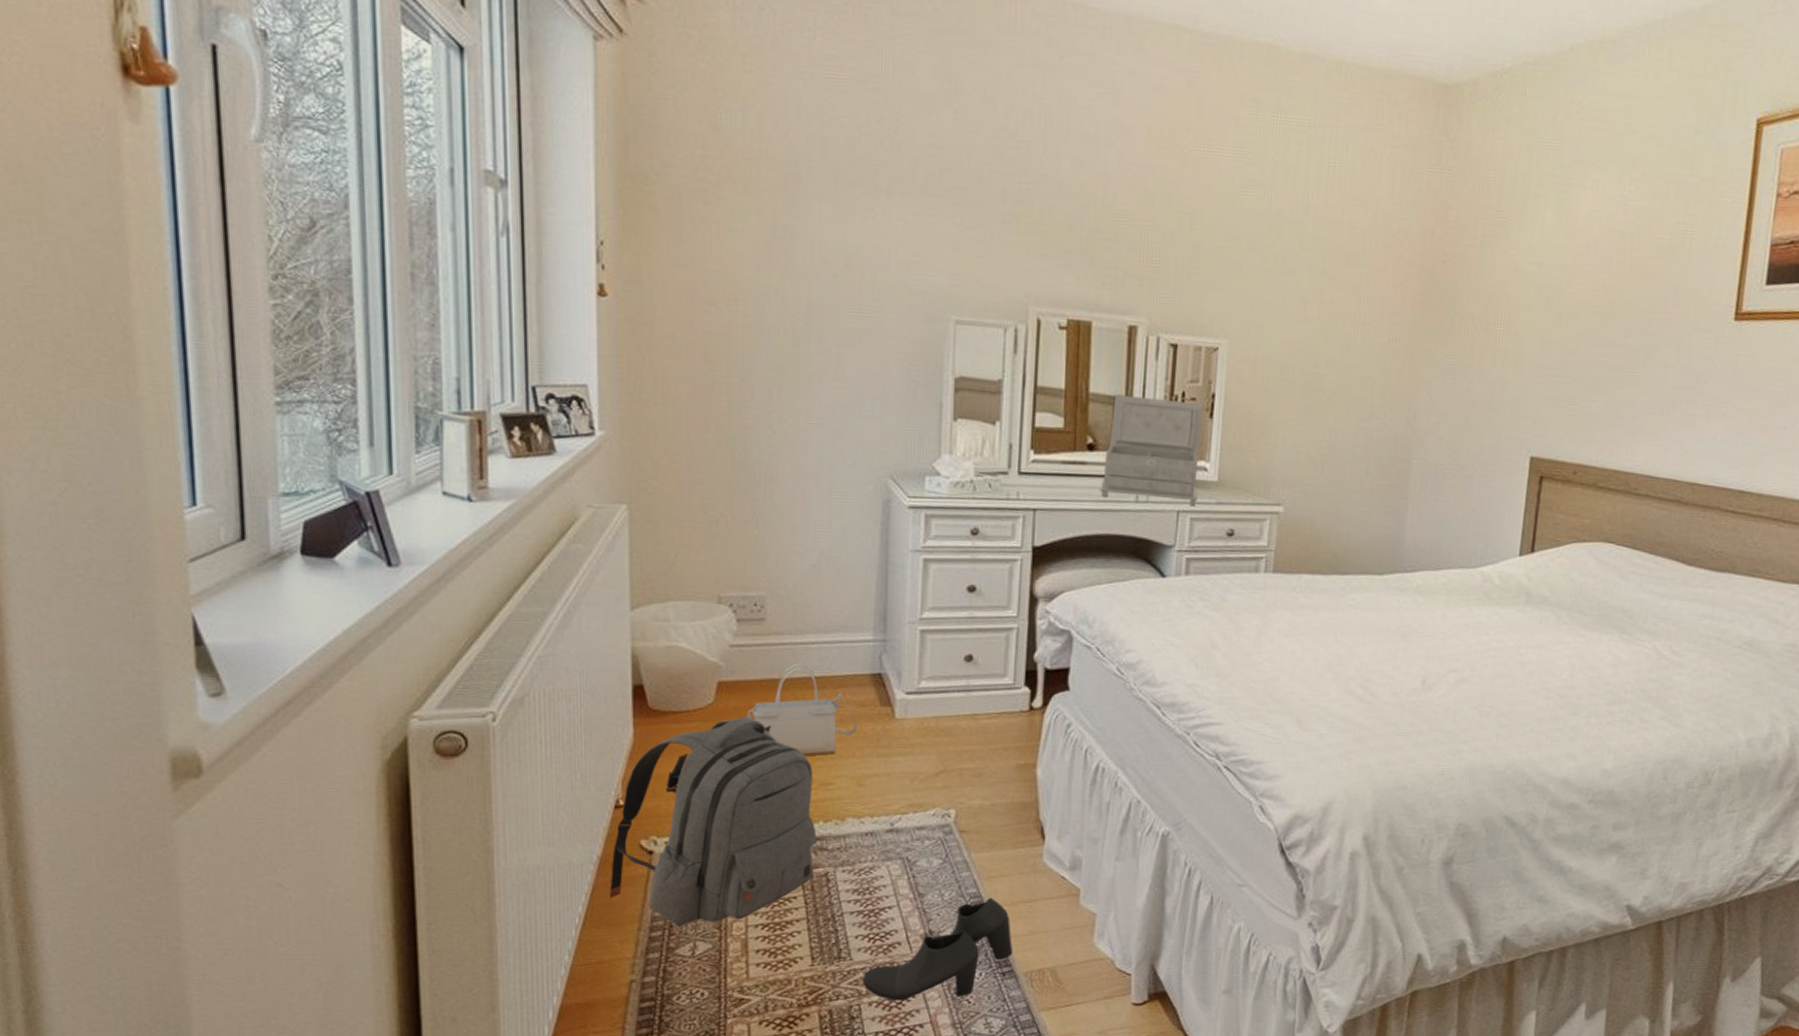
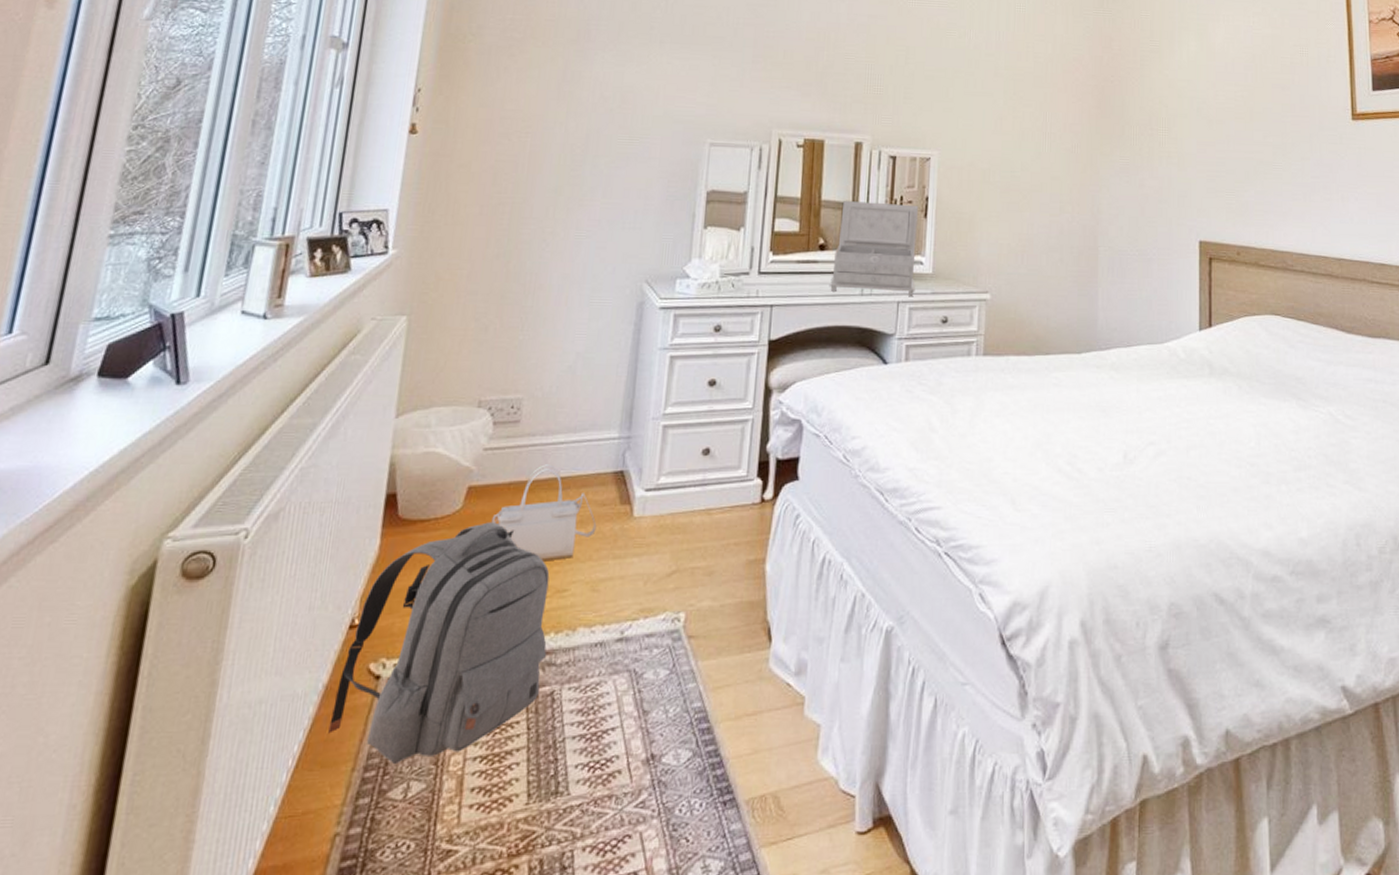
shoe: present [862,897,1013,1001] -> none [578,711,736,844]

